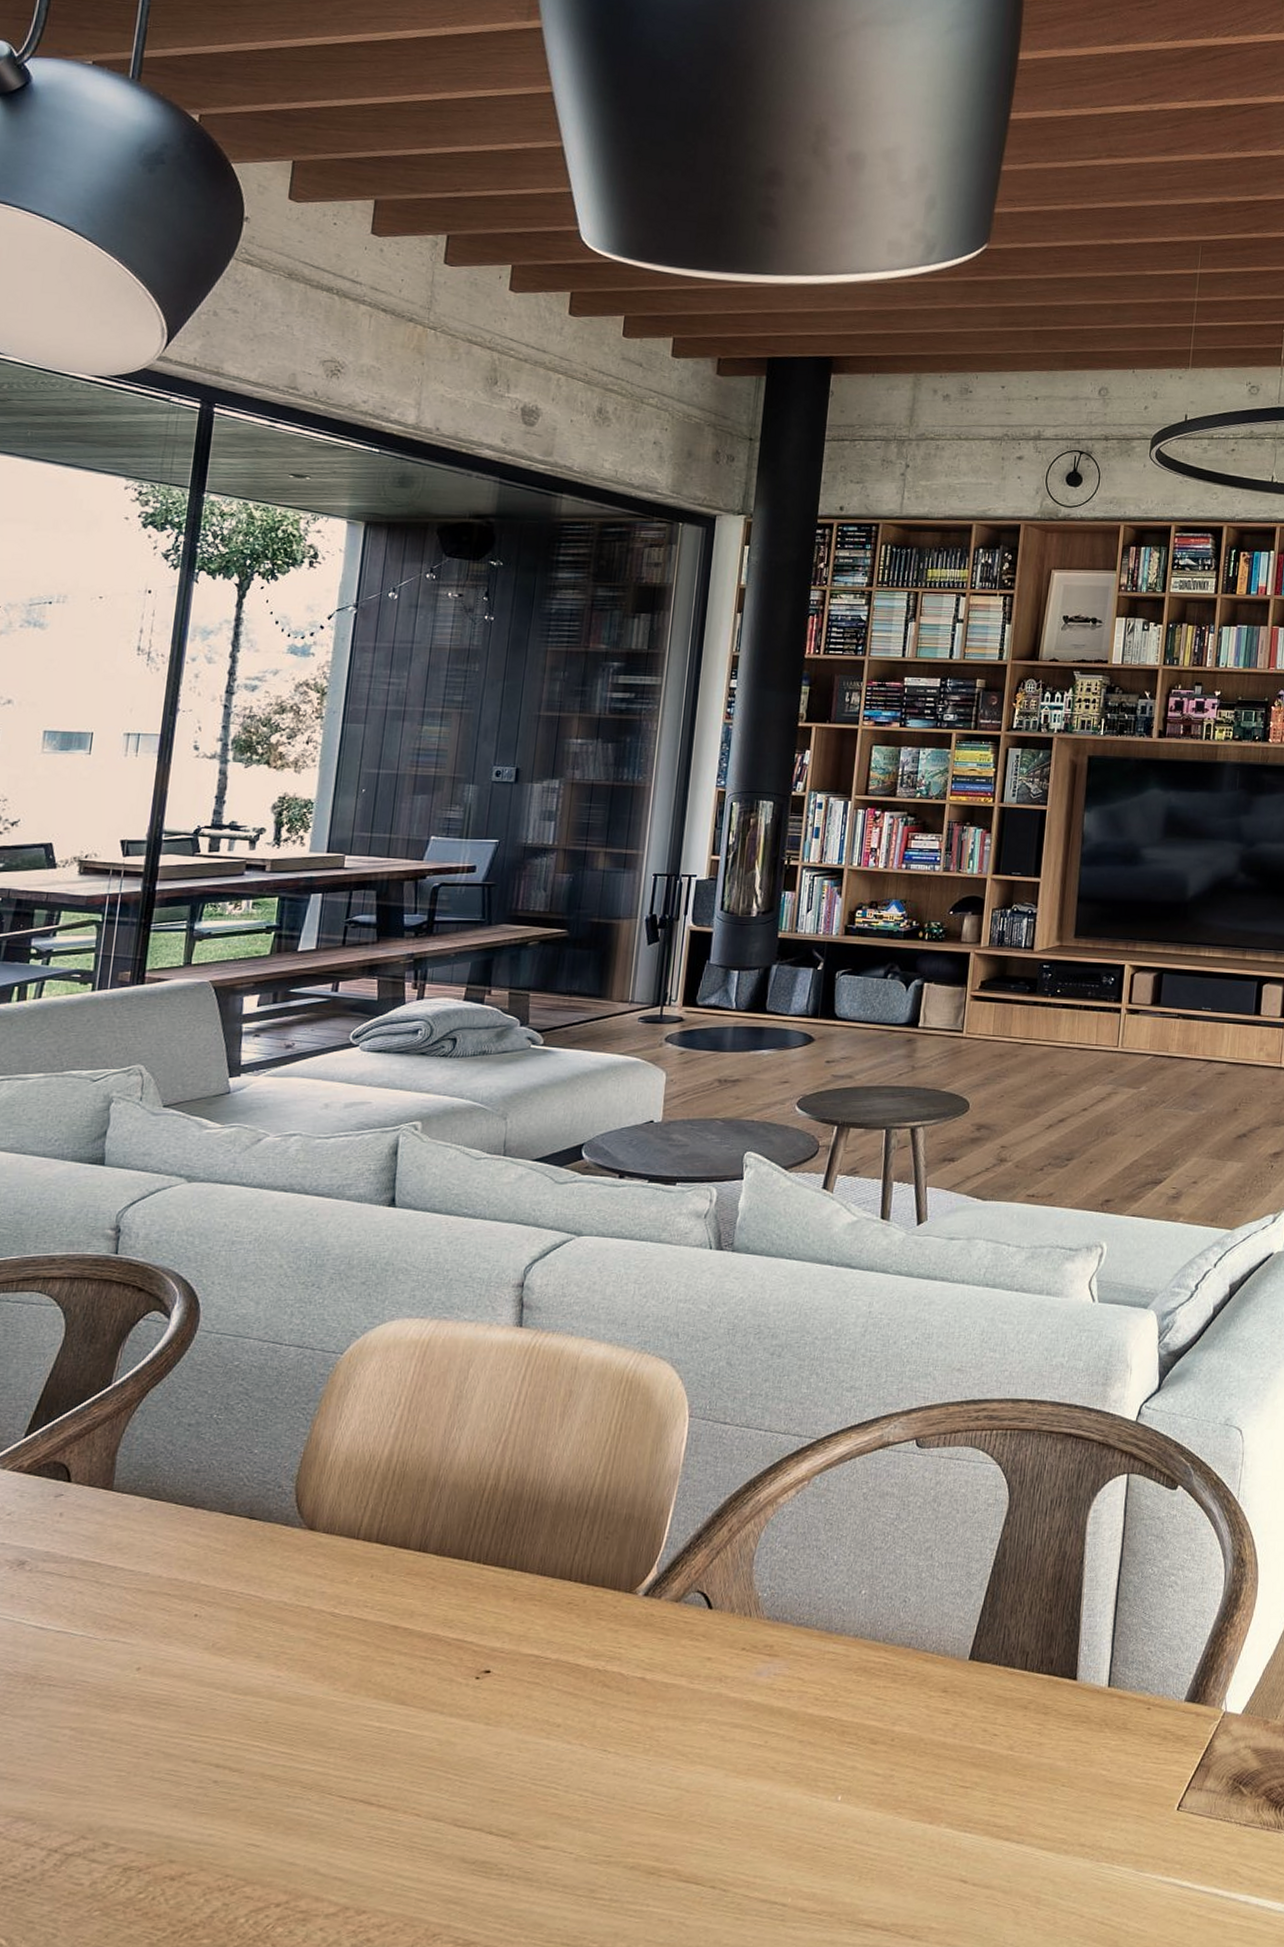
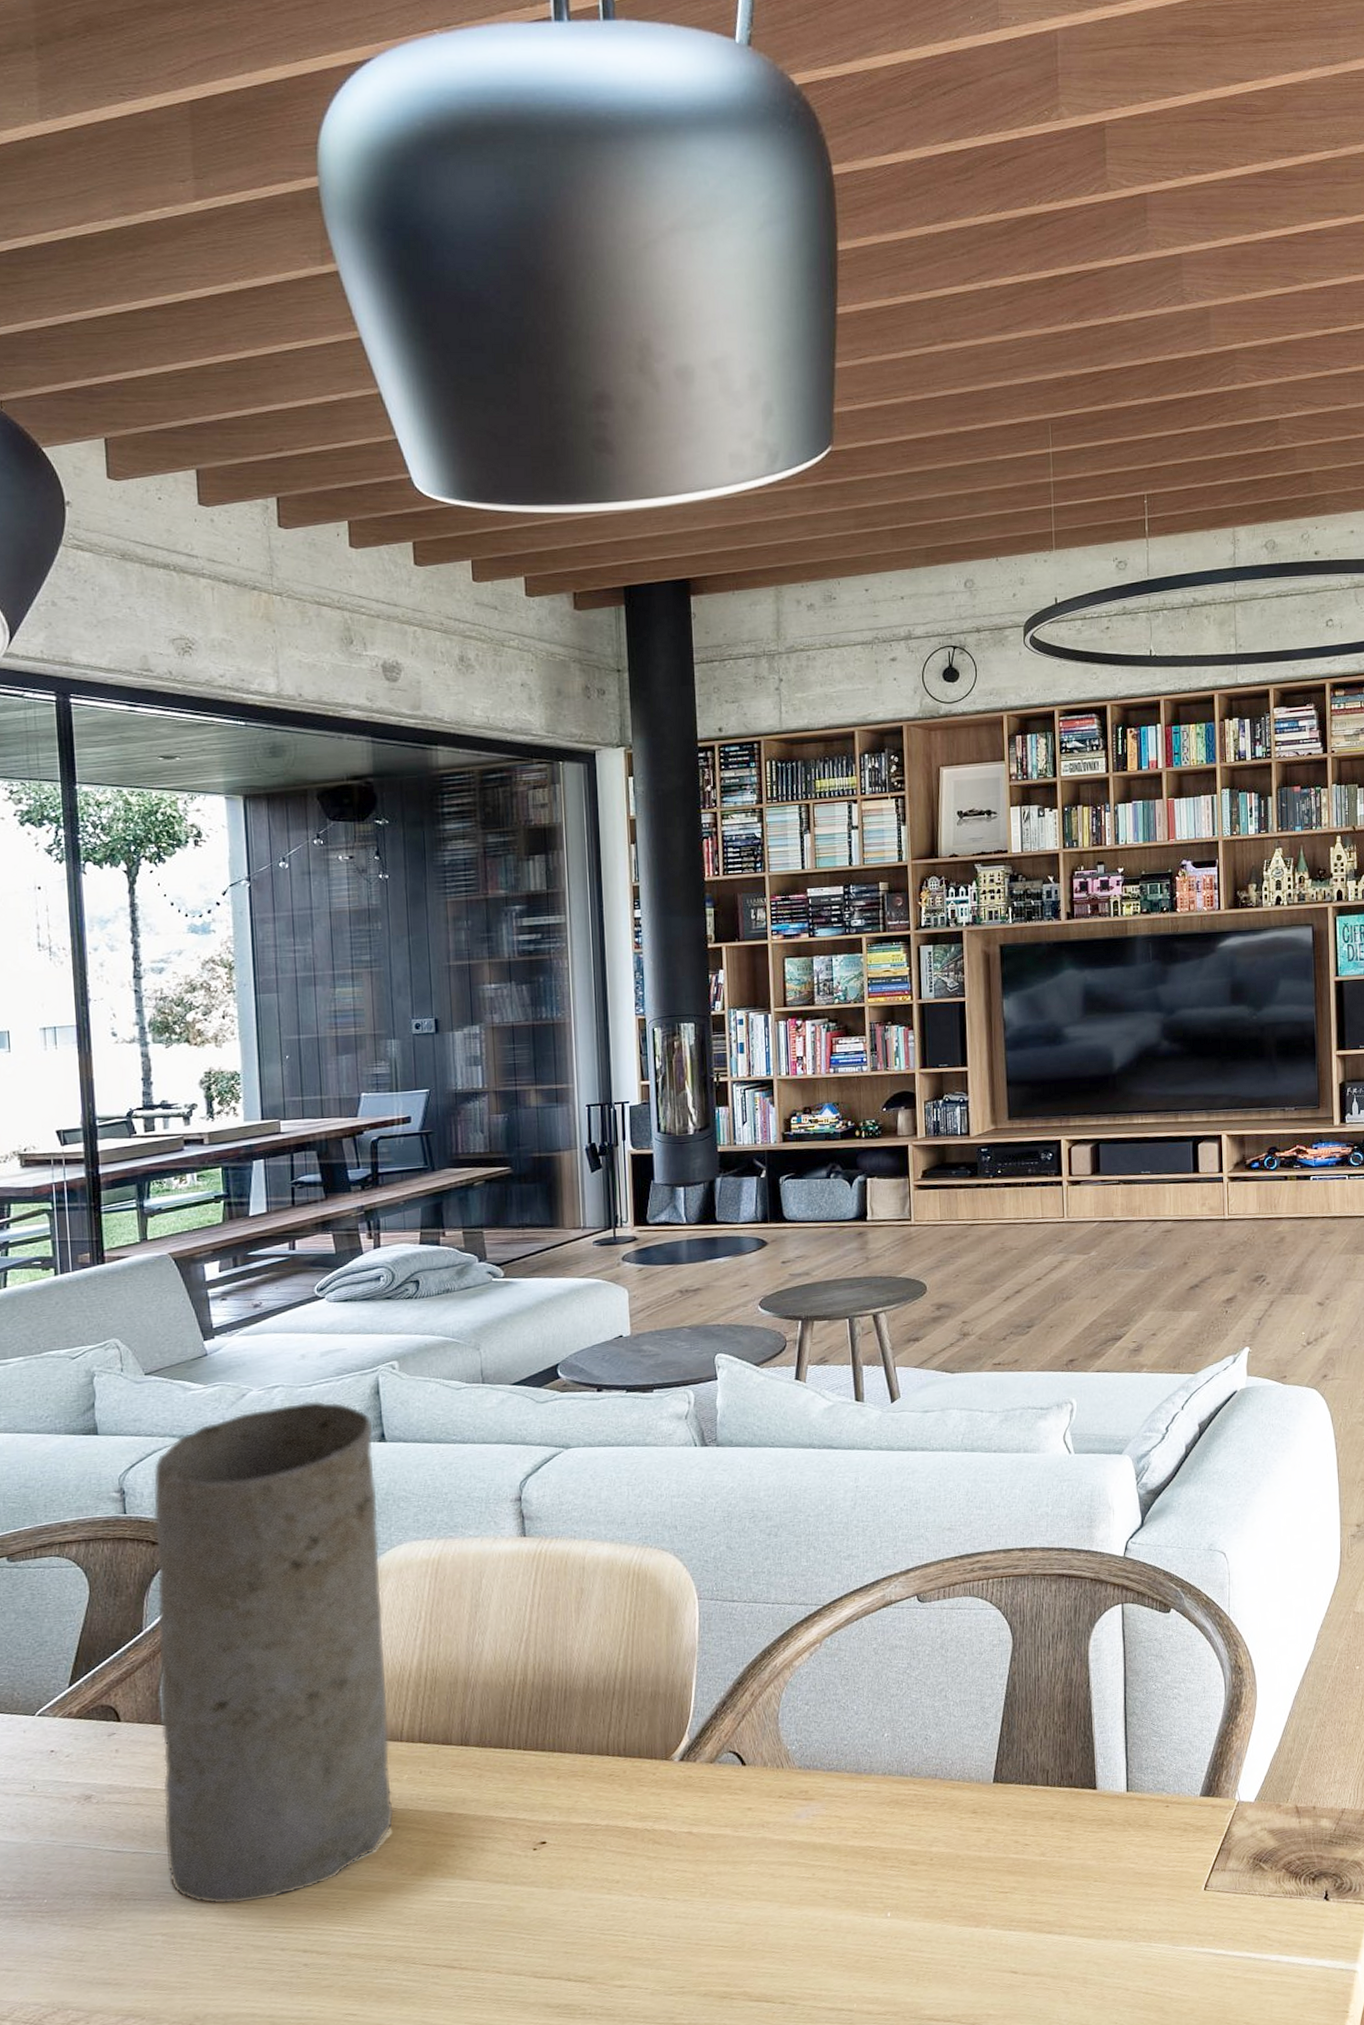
vase: none [89,1154,385,1703] -> present [153,1400,394,1905]

